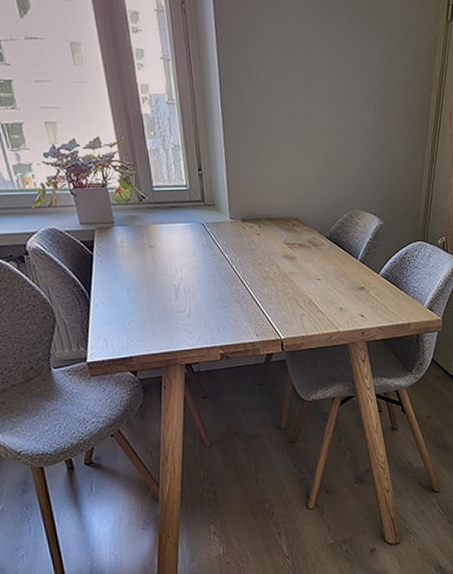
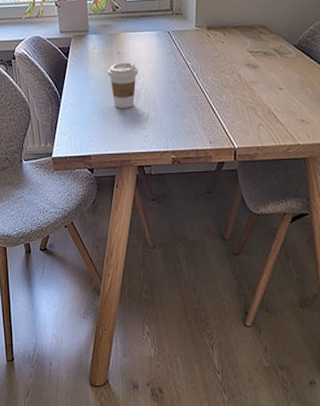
coffee cup: none [141,256,175,305] -> present [108,62,138,108]

